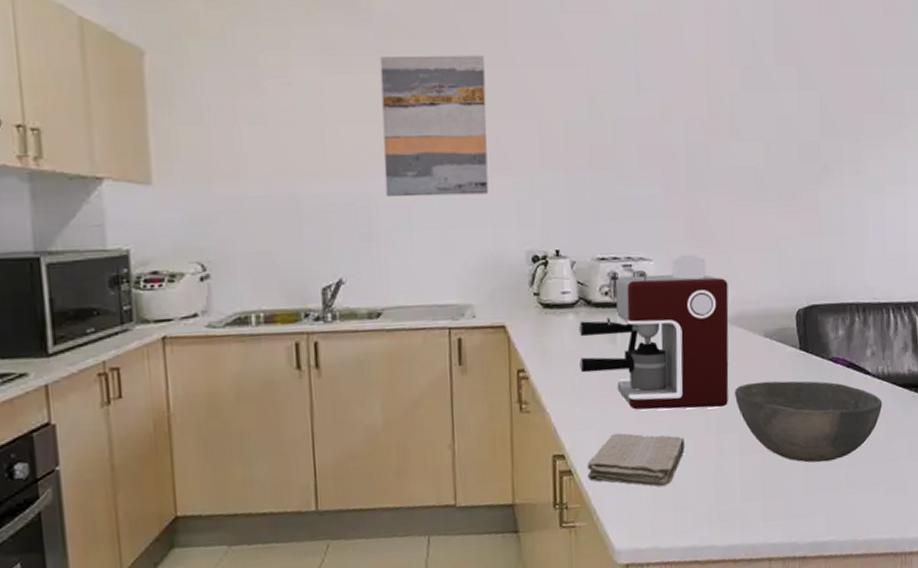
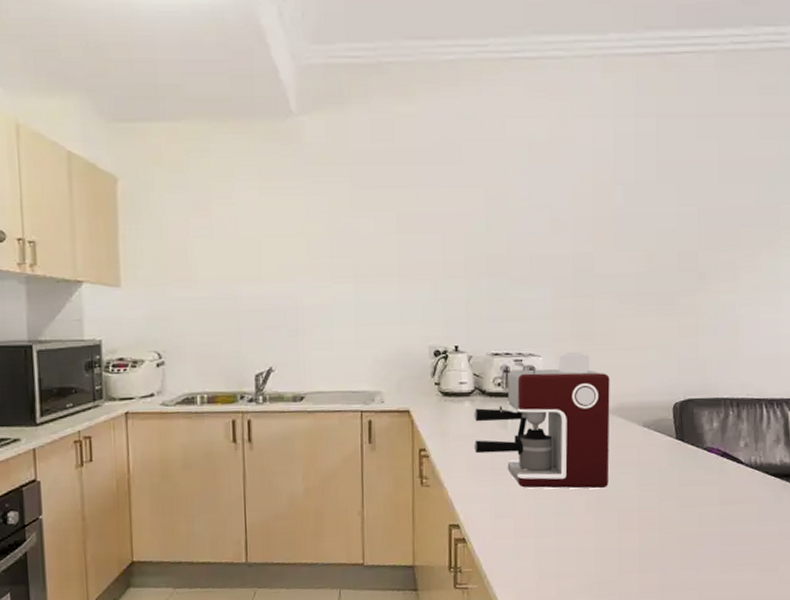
wall art: present [379,55,489,197] -> none [307,178,398,299]
washcloth: present [587,433,685,487] -> none [479,507,567,557]
bowl: present [735,381,883,463] -> none [615,466,755,542]

